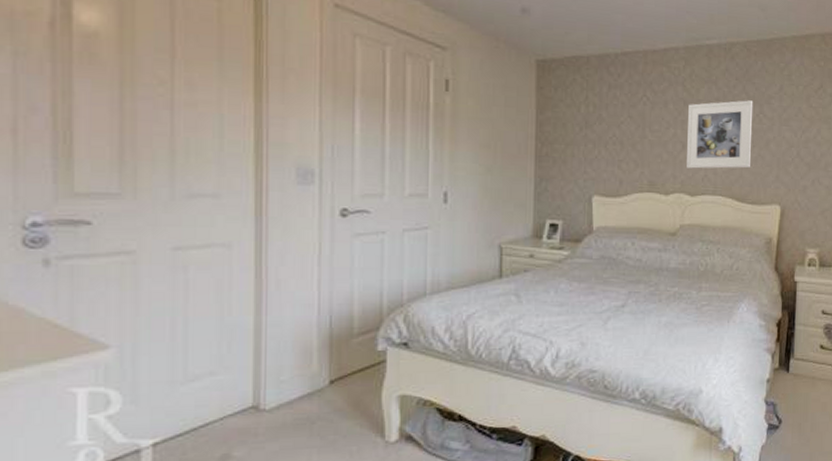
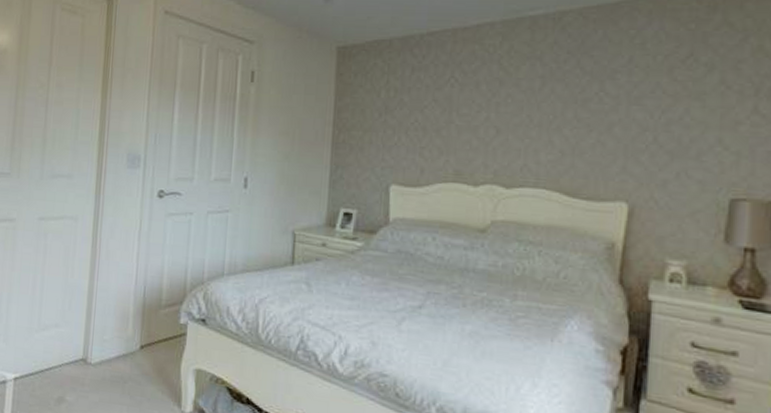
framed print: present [687,100,753,169] -> none [501,76,591,158]

